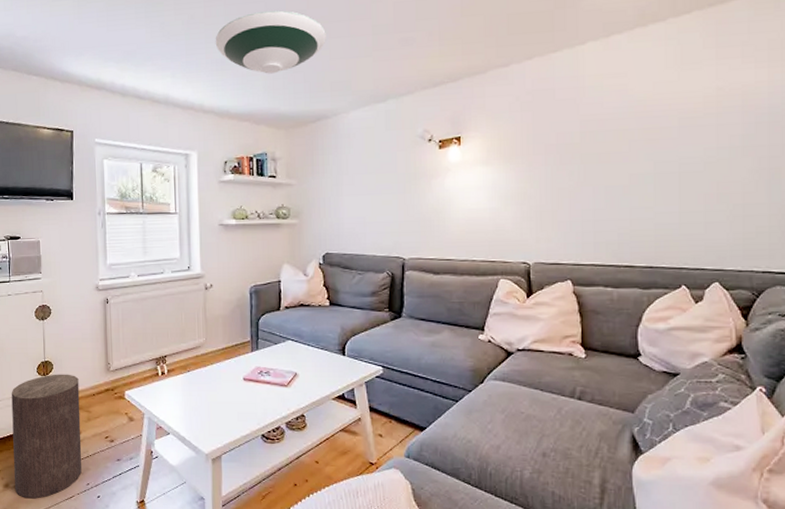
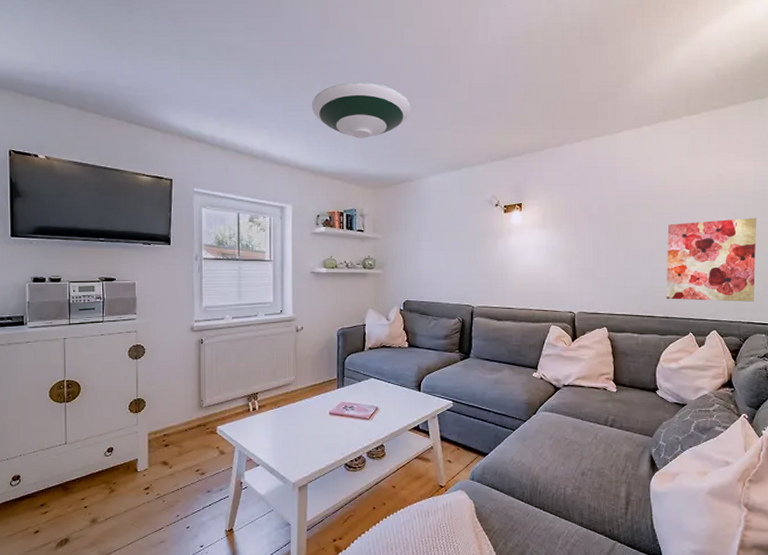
stool: present [11,374,82,499] -> none [101,411,172,532]
wall art: none [649,138,774,246] -> present [667,217,757,302]

